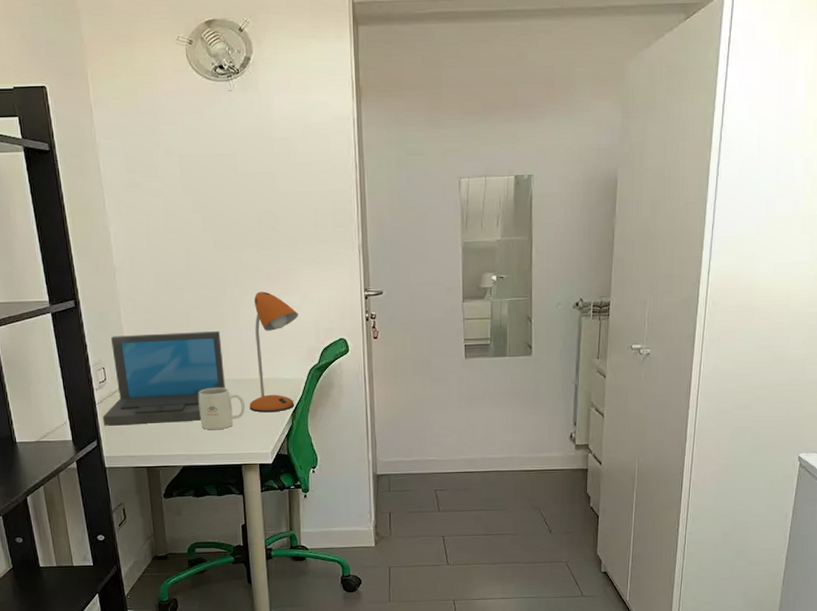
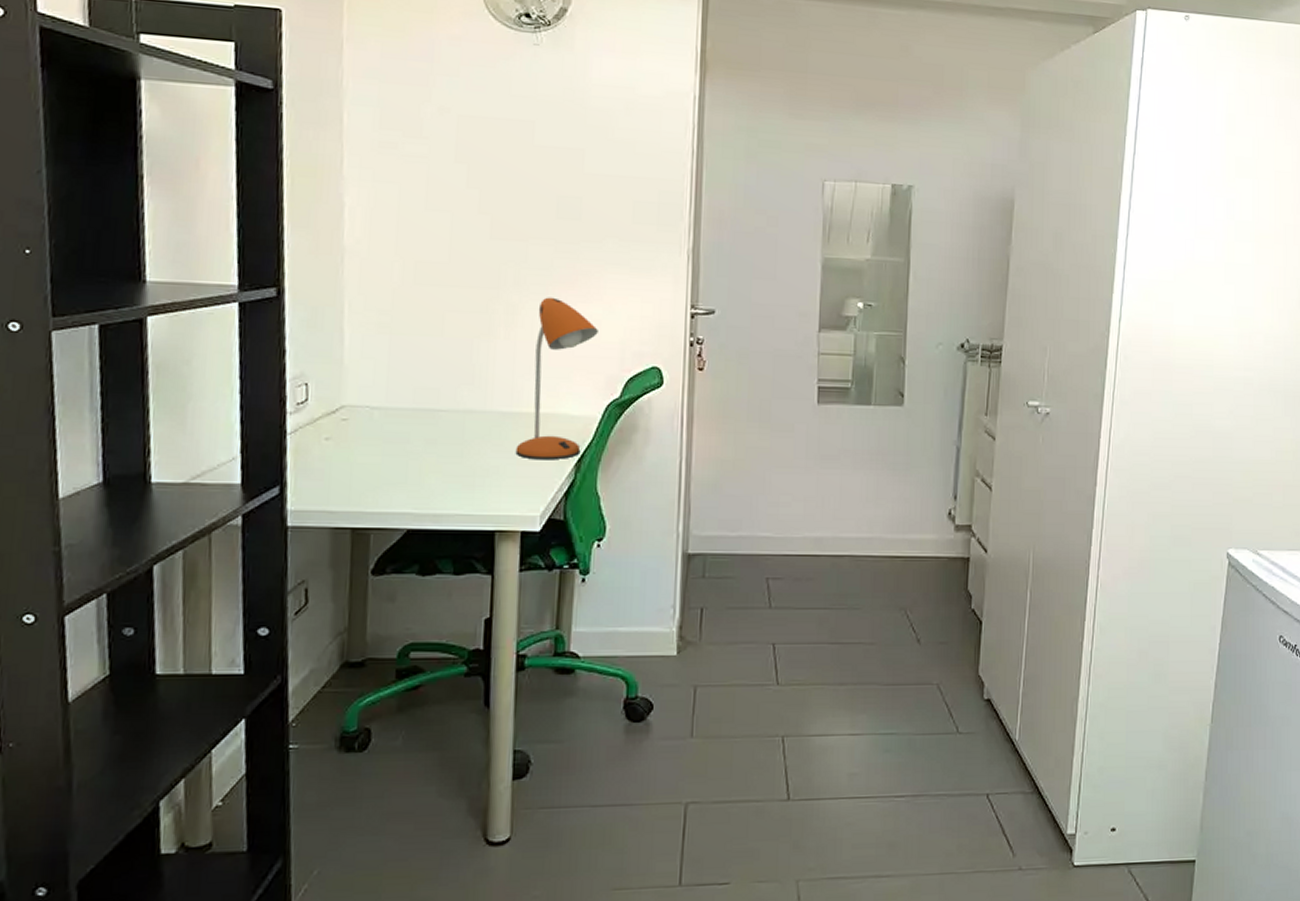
laptop: present [102,331,225,426] -> none [293,340,486,467]
mug: present [197,388,245,430] -> none [440,422,509,481]

